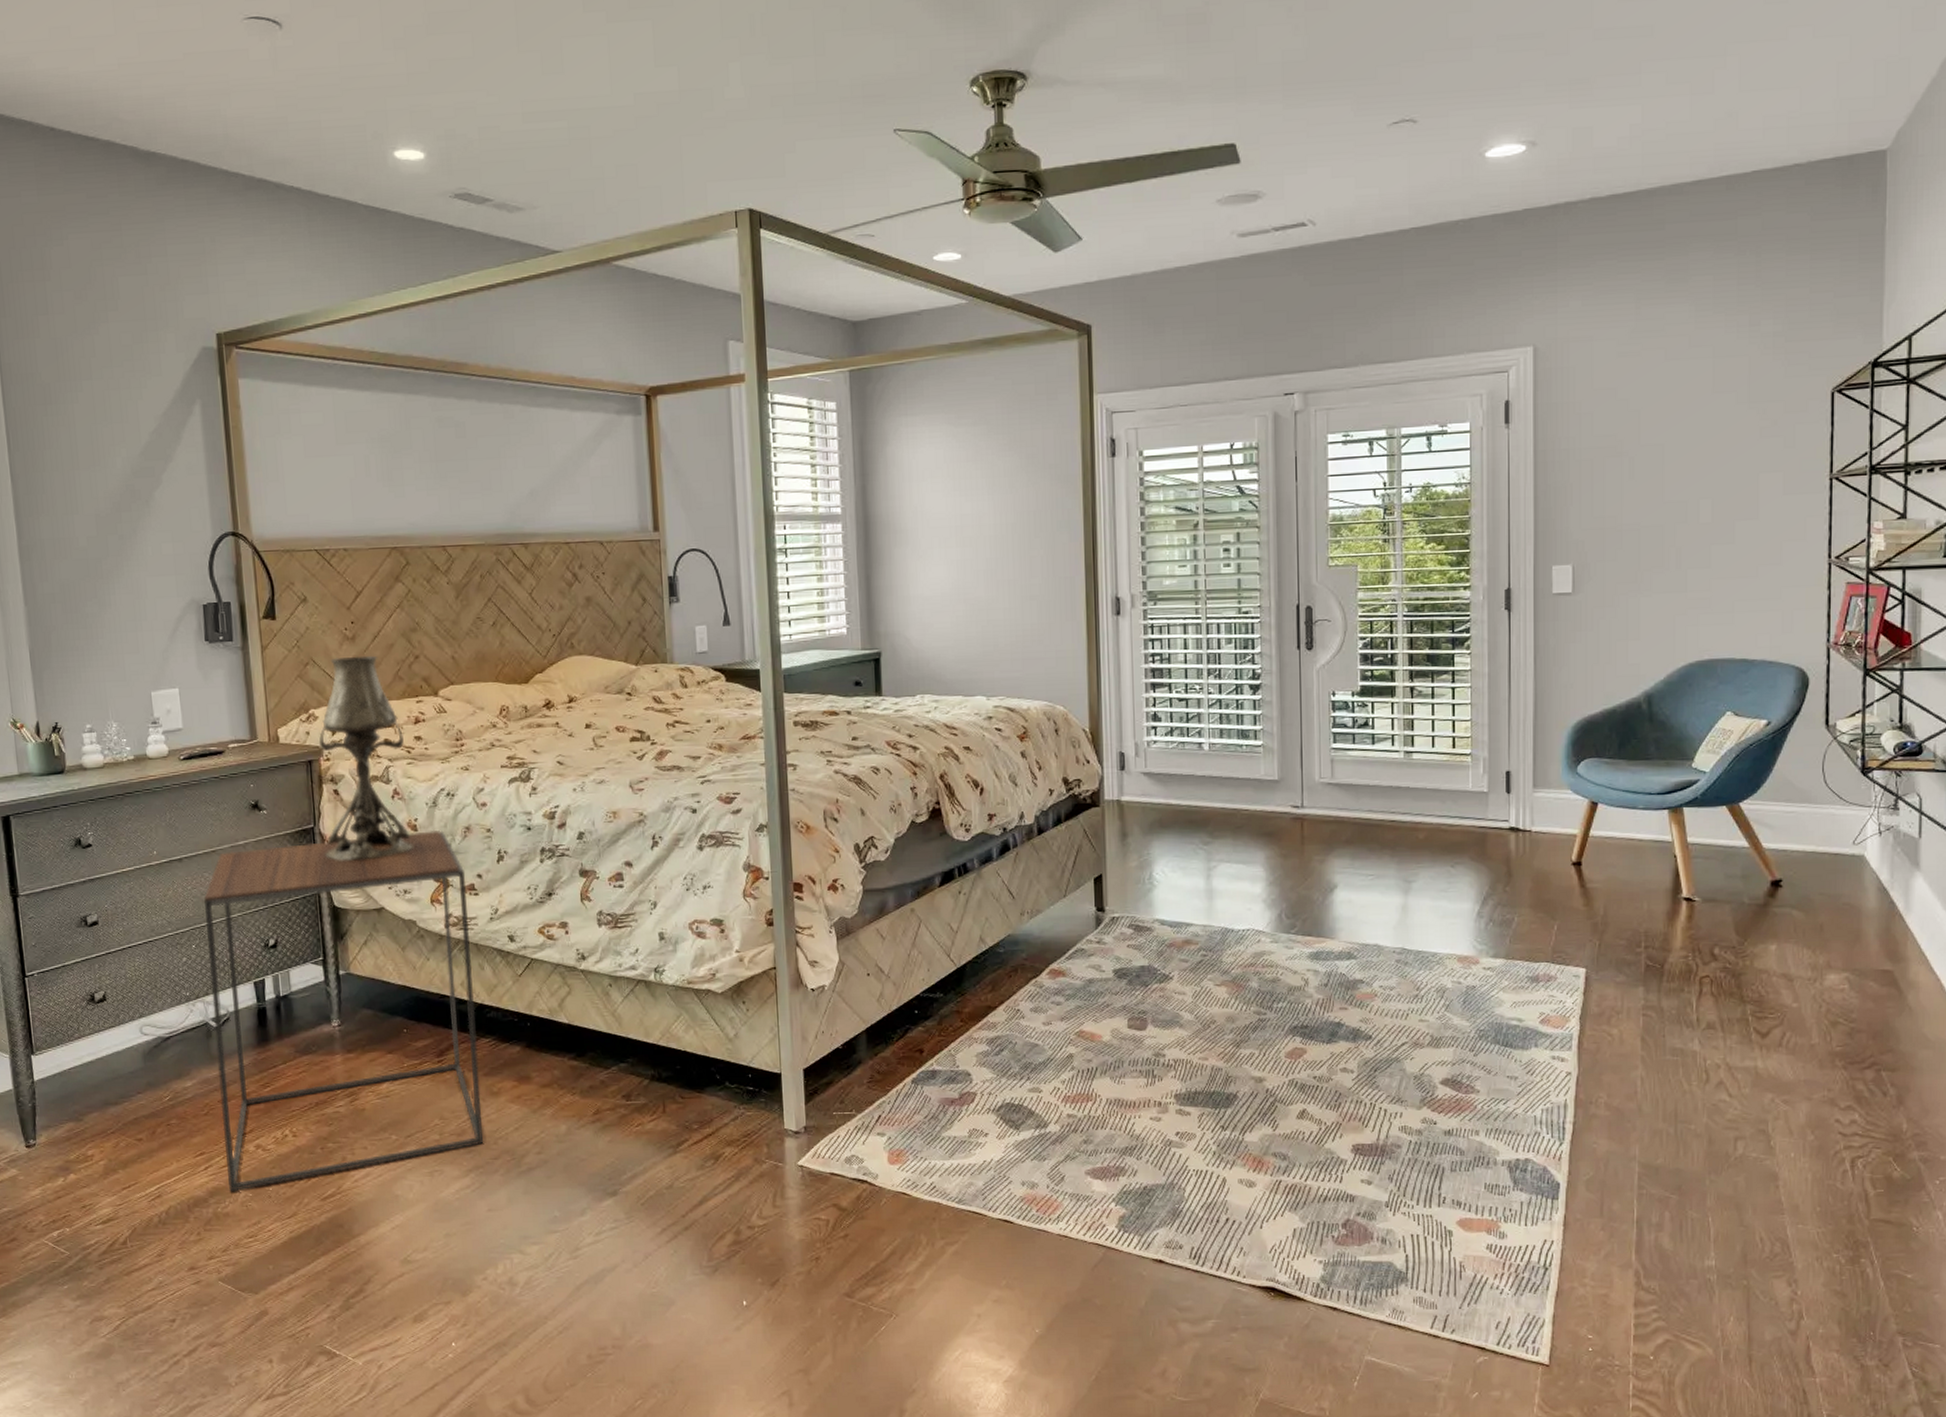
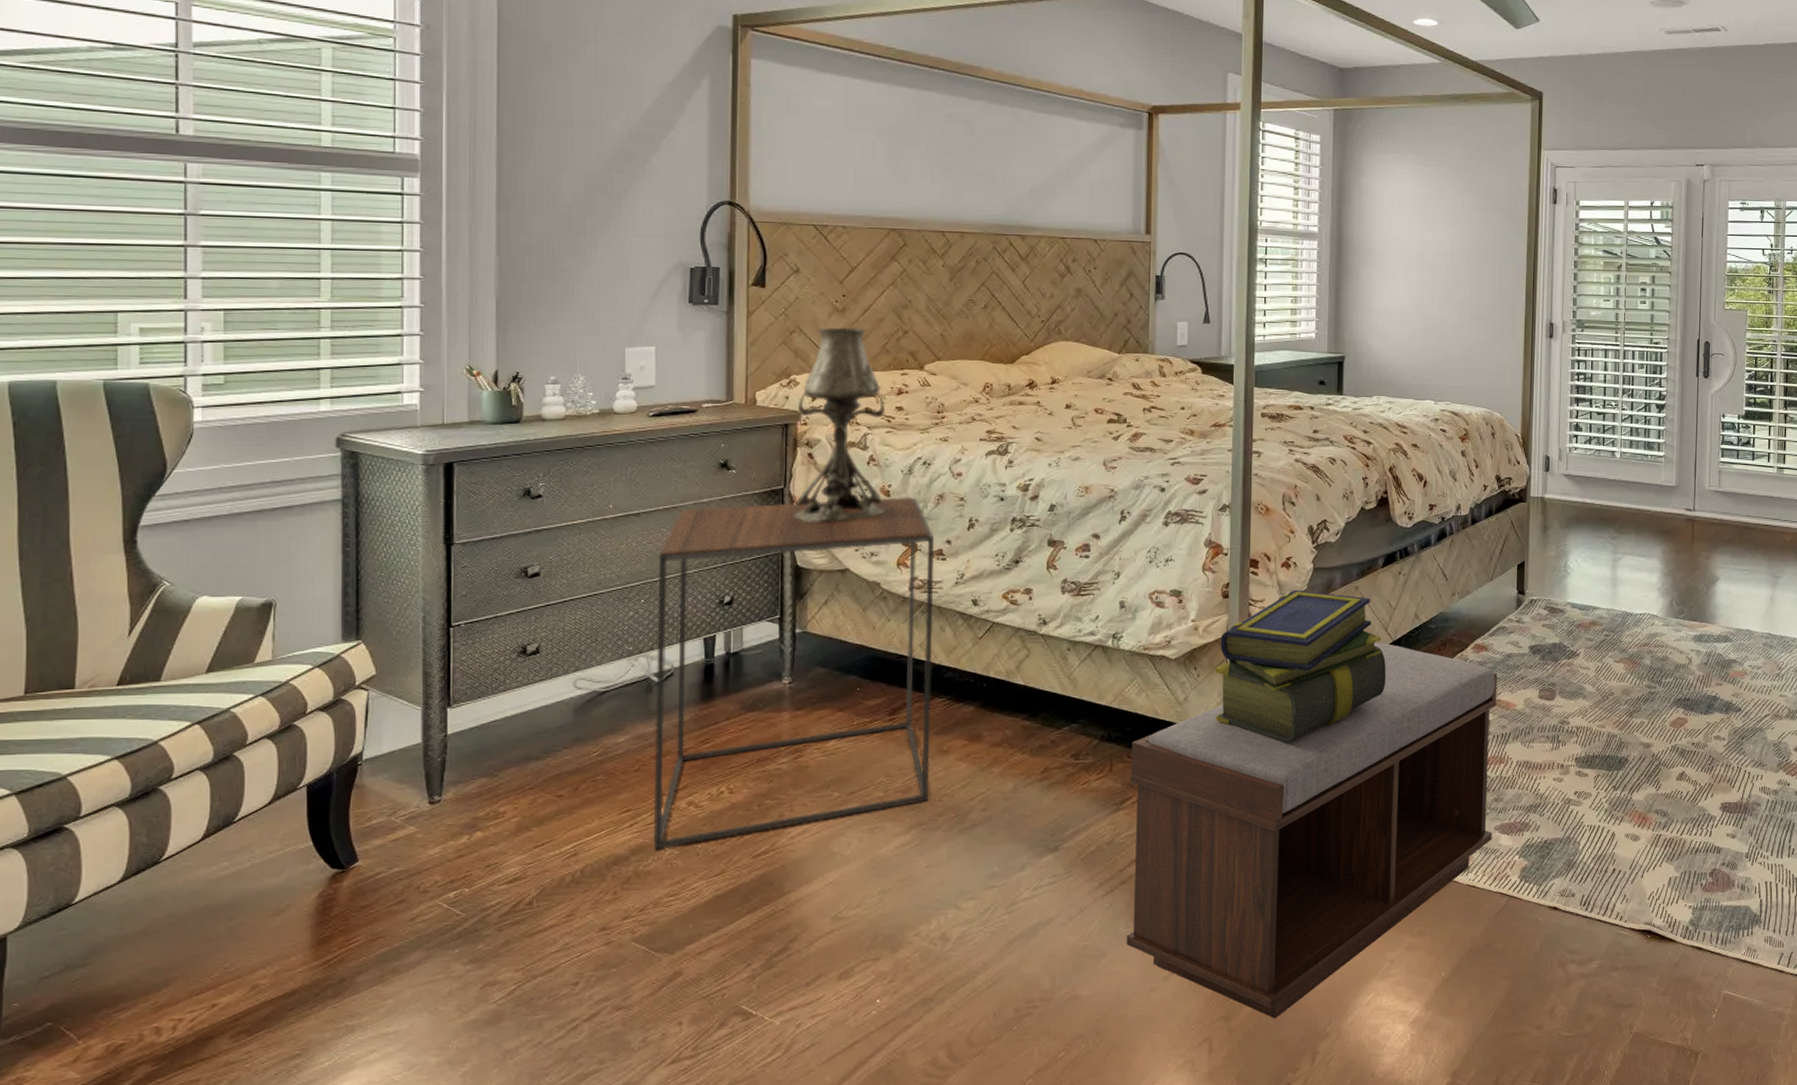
bench: none [683,970,1083,1373] -> present [1126,642,1498,1019]
stack of books: none [764,914,952,1081] -> present [1215,589,1386,743]

